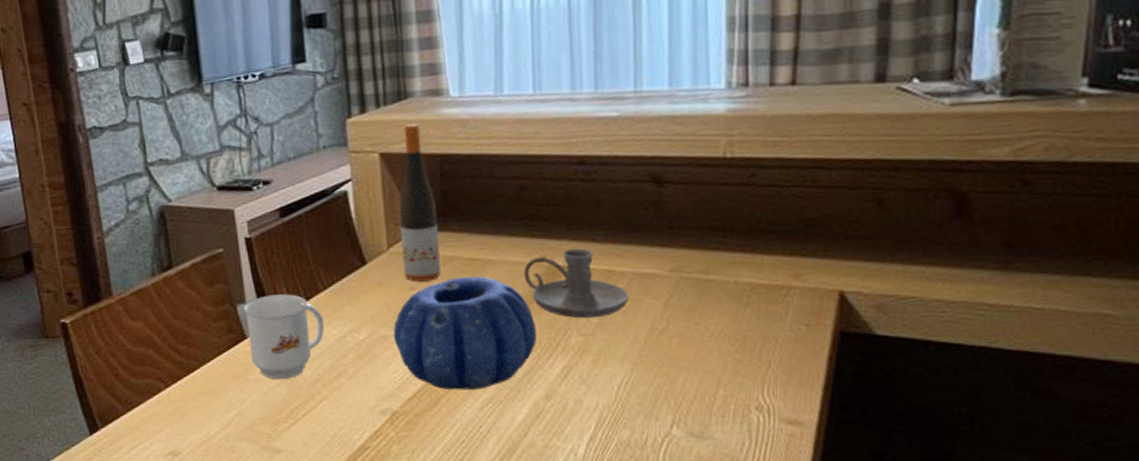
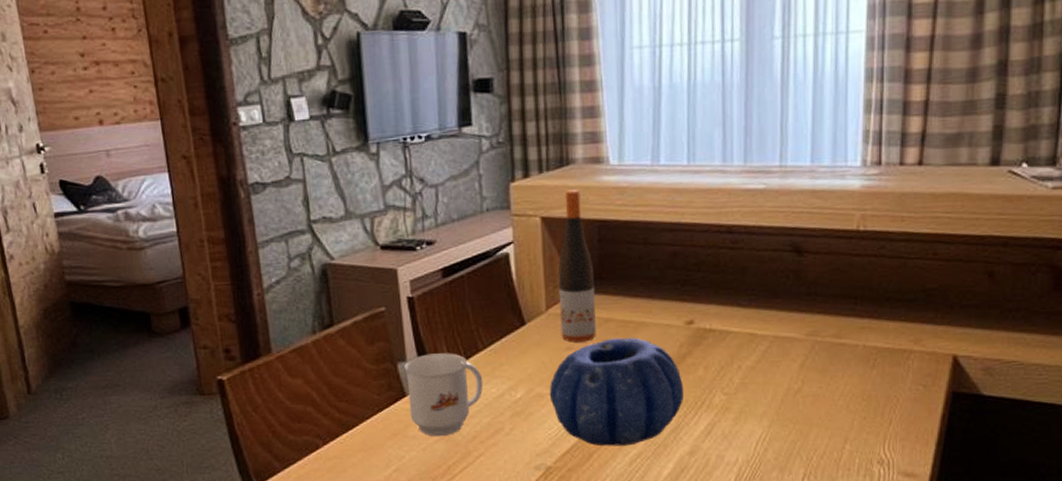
candle holder: present [524,248,629,319] -> none [674,312,769,379]

